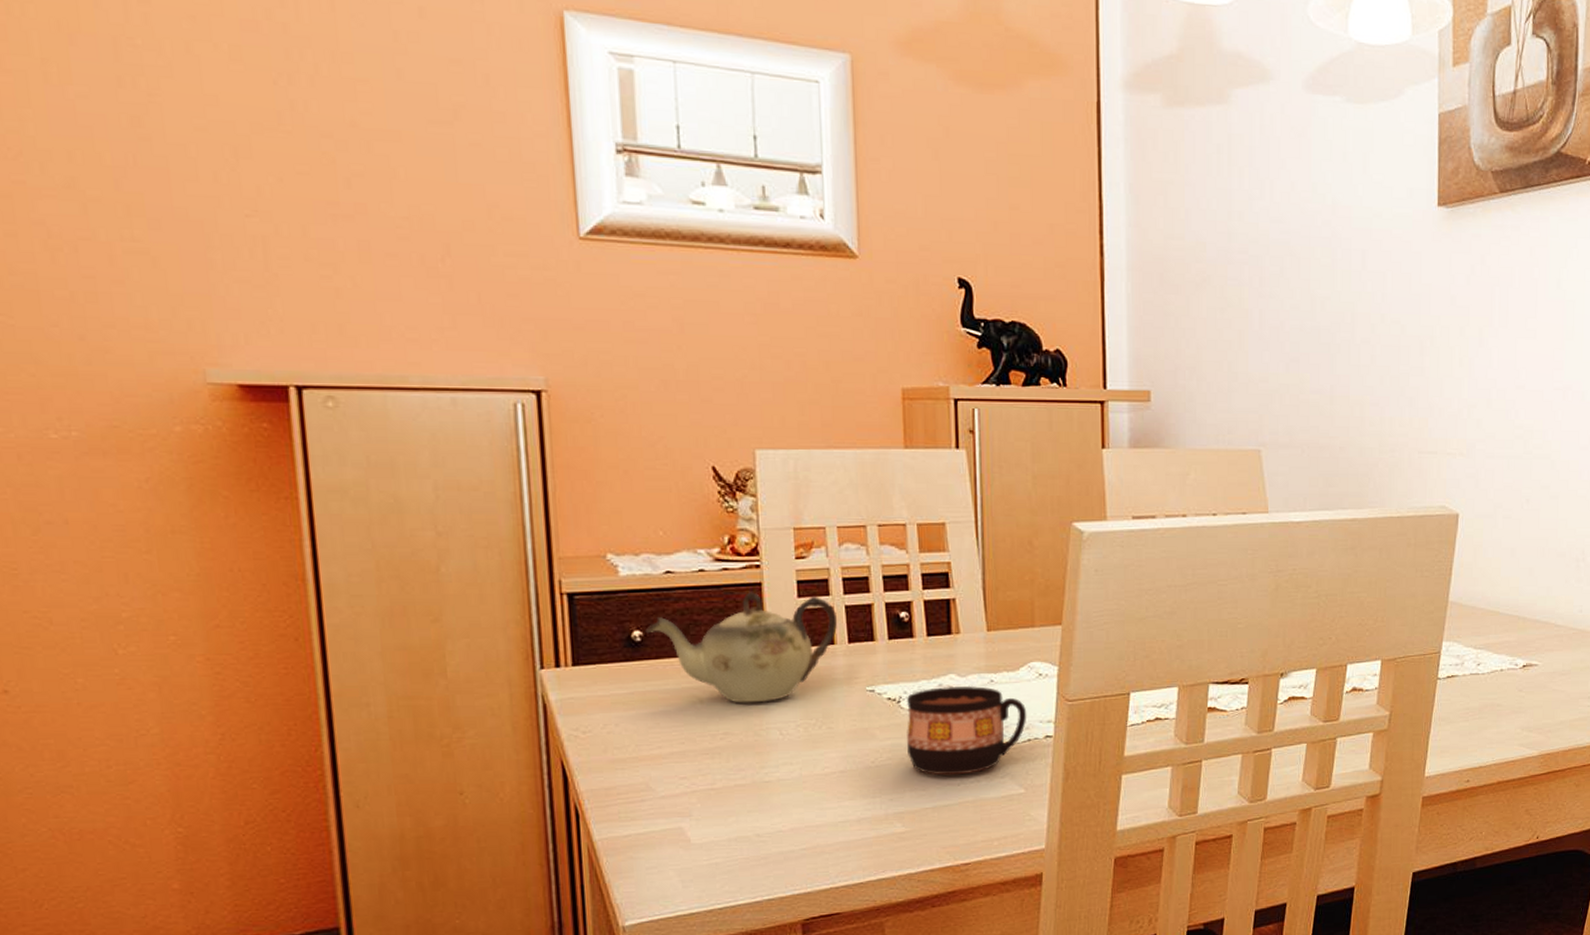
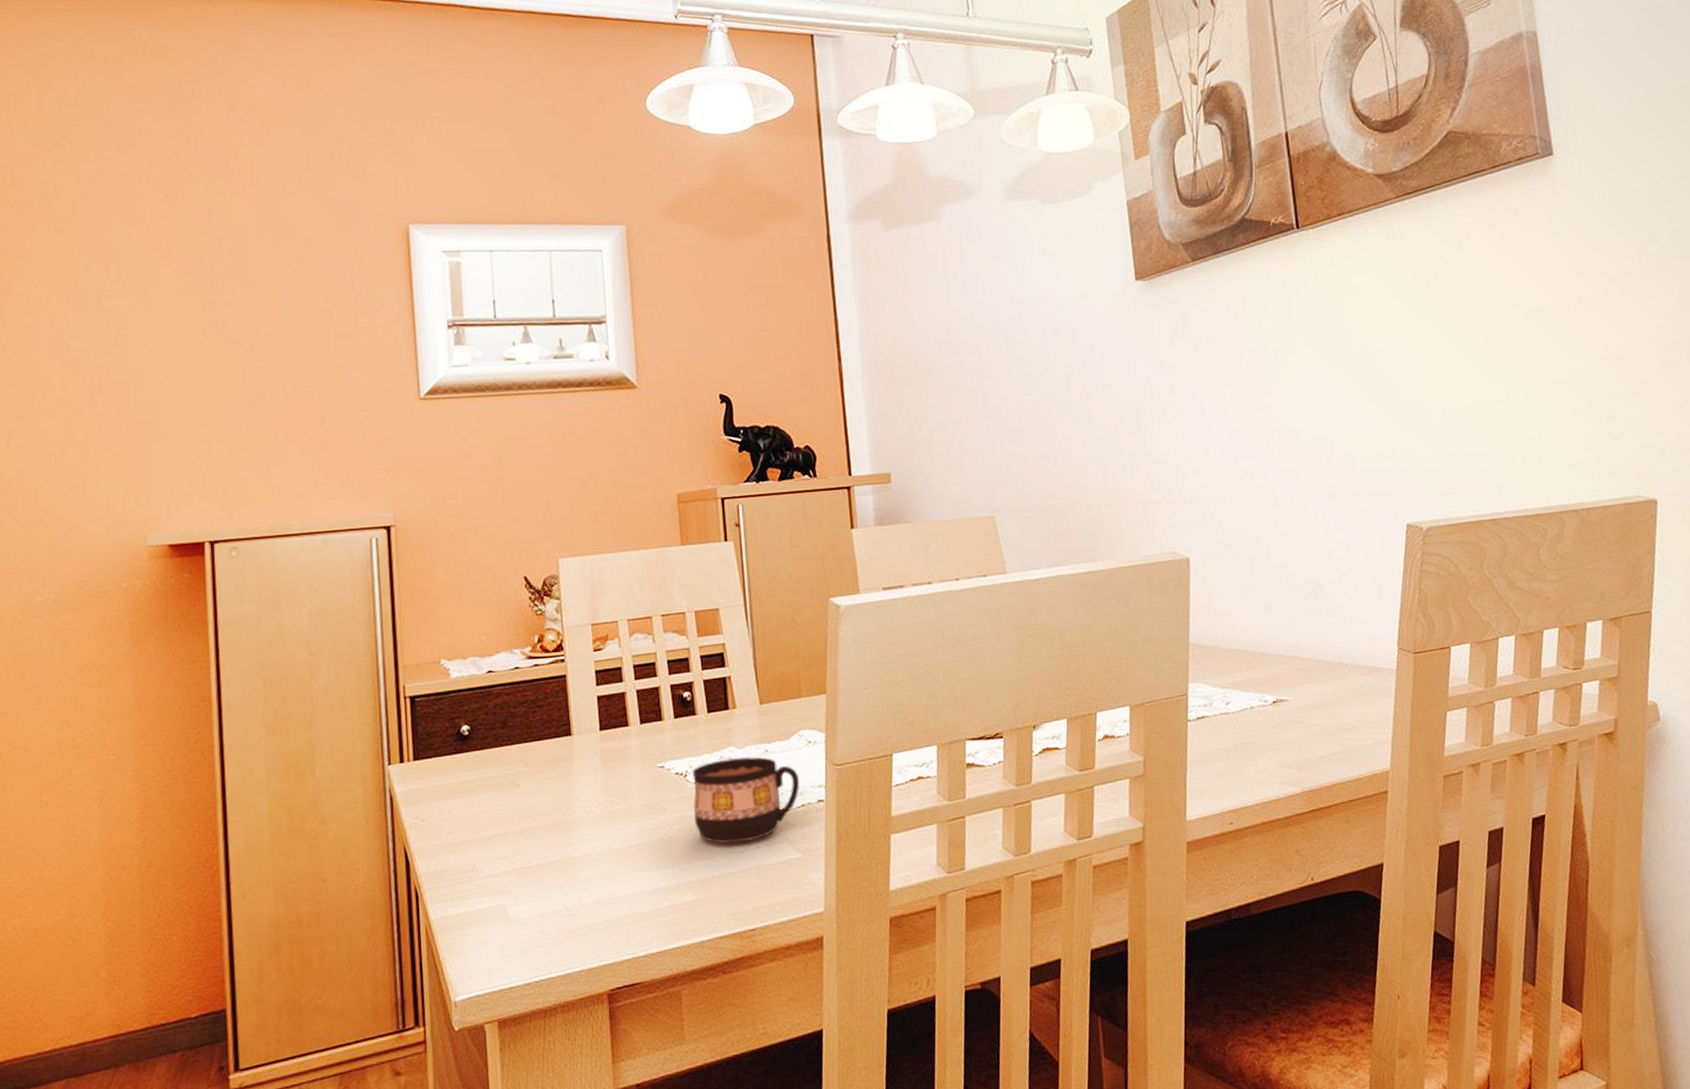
teapot: present [645,592,838,704] -> none [472,683,631,786]

